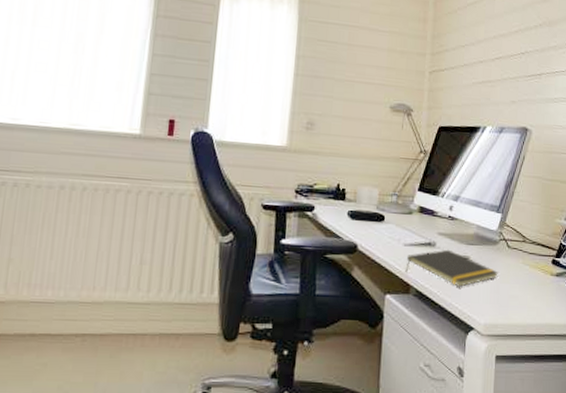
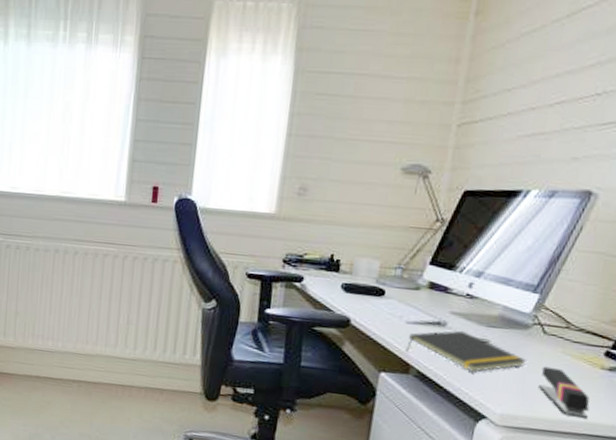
stapler: none [509,276,548,321] -> present [538,366,590,420]

